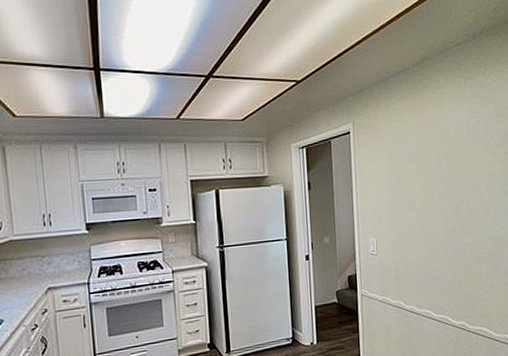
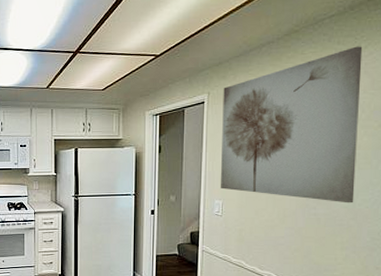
wall art: none [367,74,493,231] -> present [220,46,363,203]

